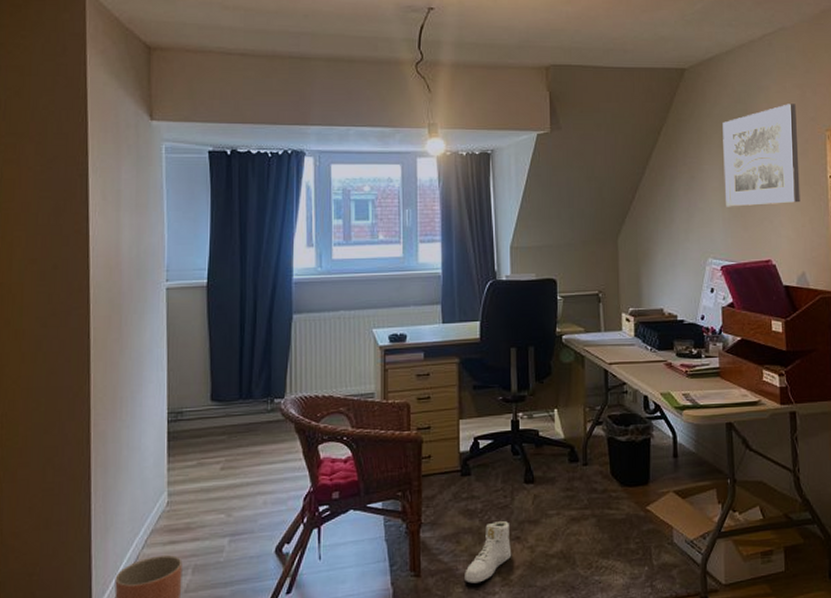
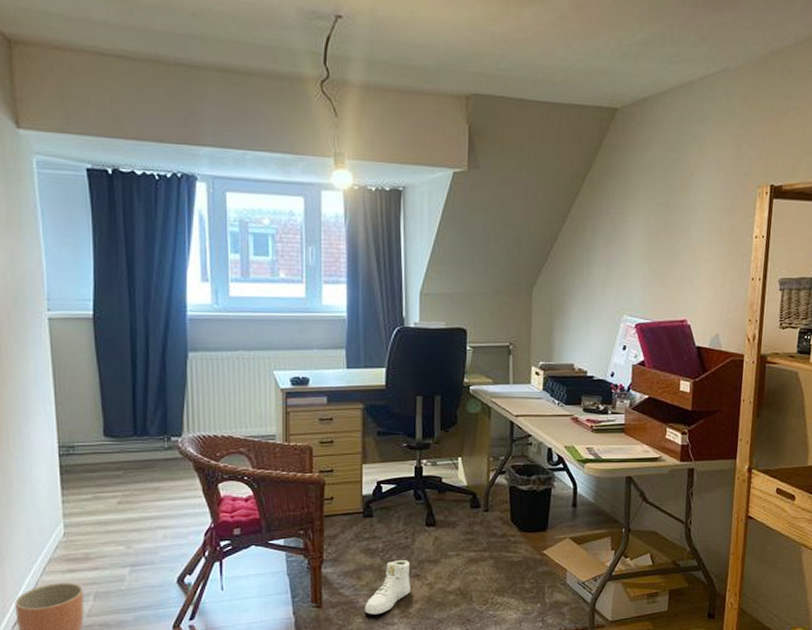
wall art: present [722,104,800,207] -> none [646,155,730,264]

